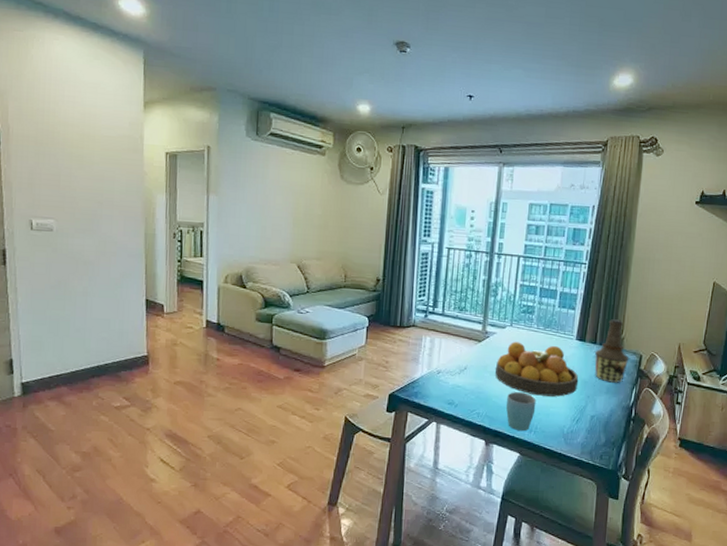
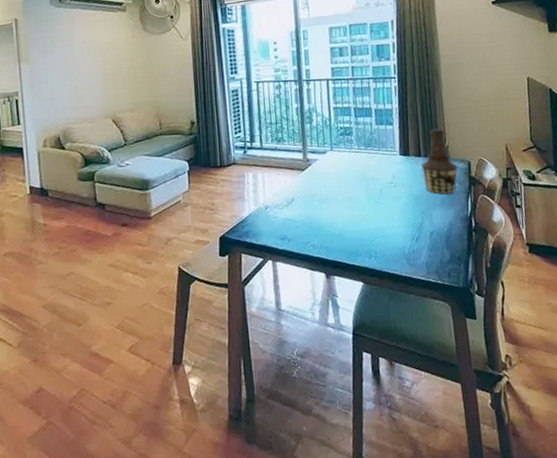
fruit bowl: present [495,341,579,397] -> none [322,164,411,218]
mug: present [506,392,536,432] -> none [340,217,372,259]

